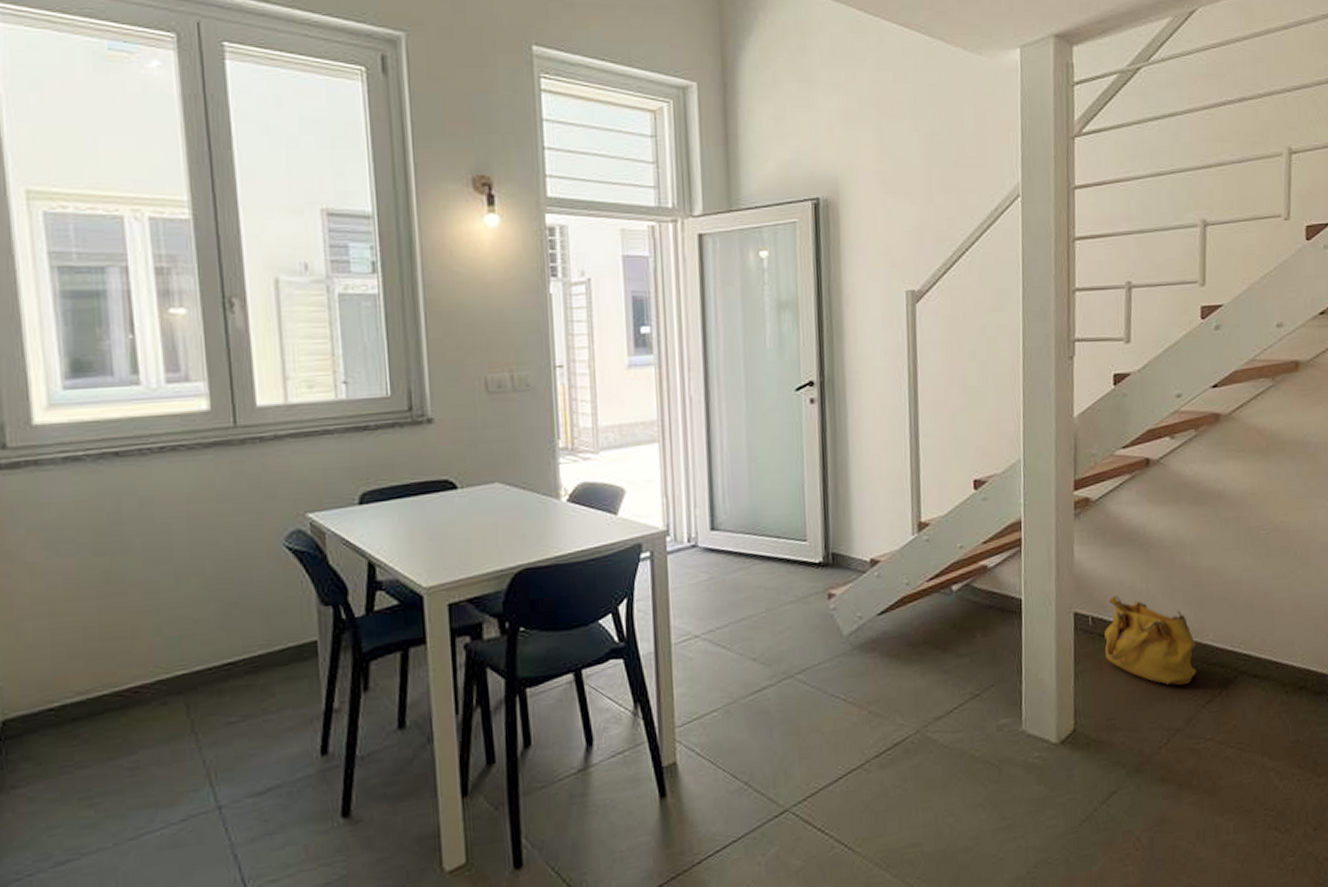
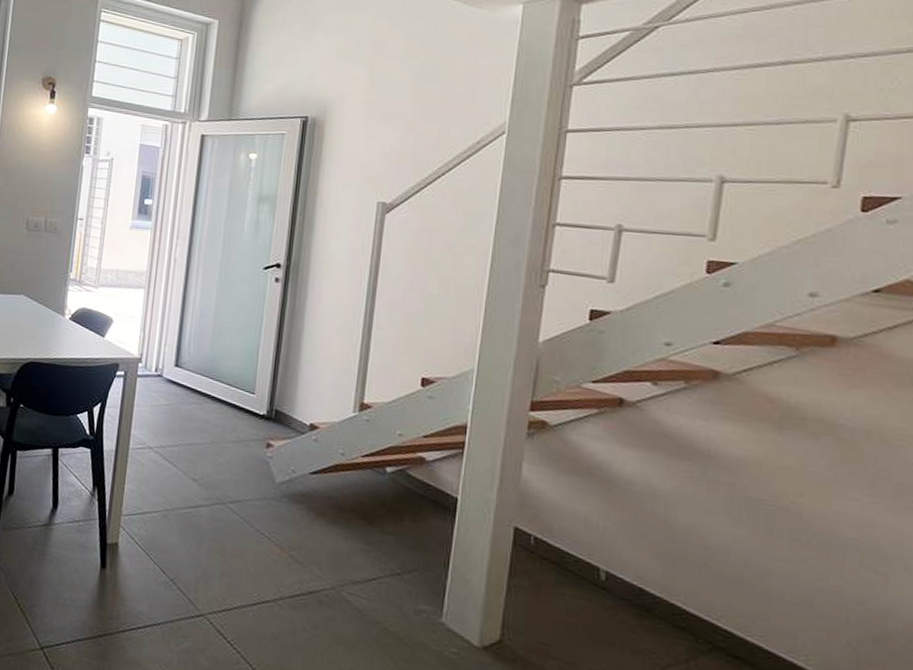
handbag: present [1104,595,1197,686] -> none [546,523,661,639]

